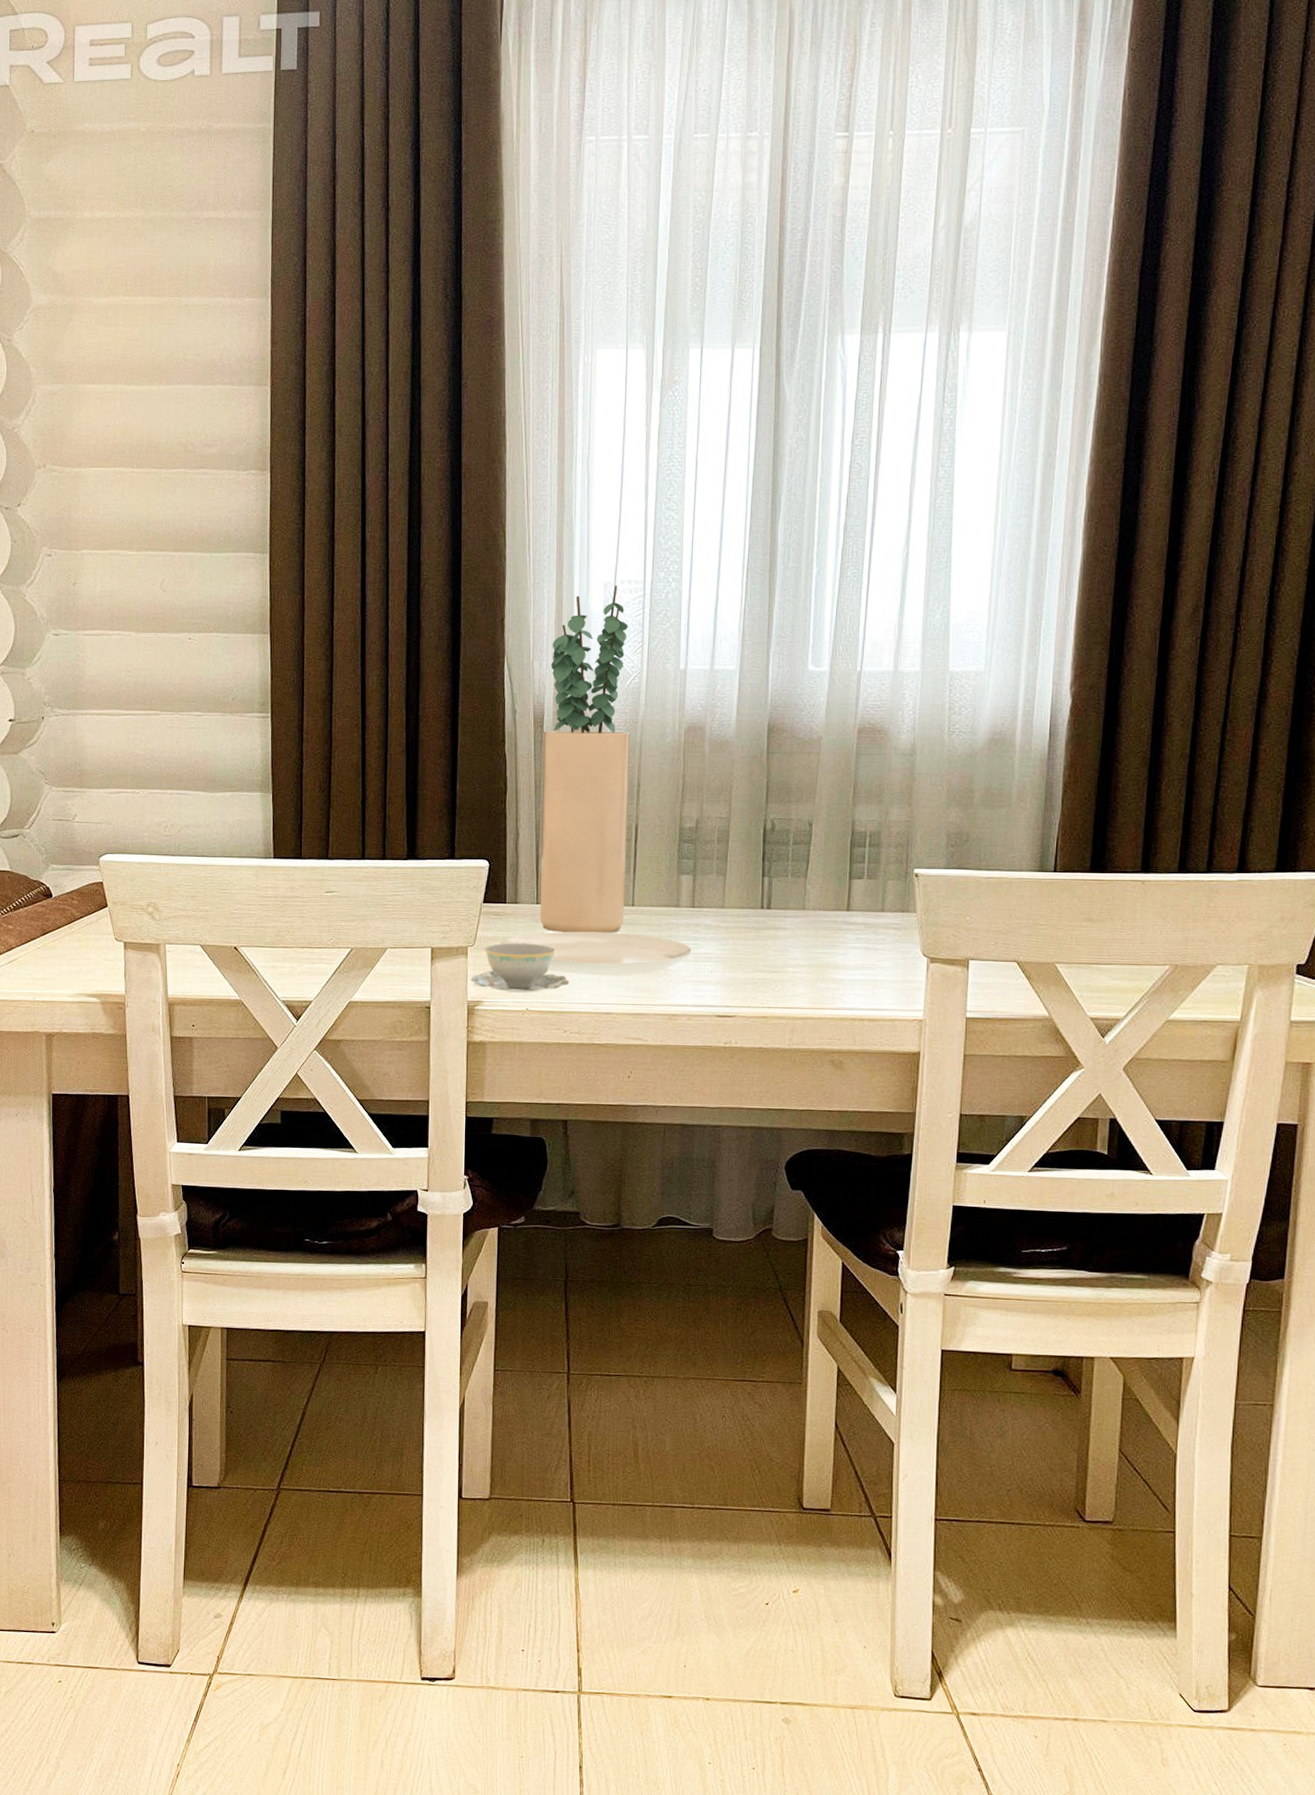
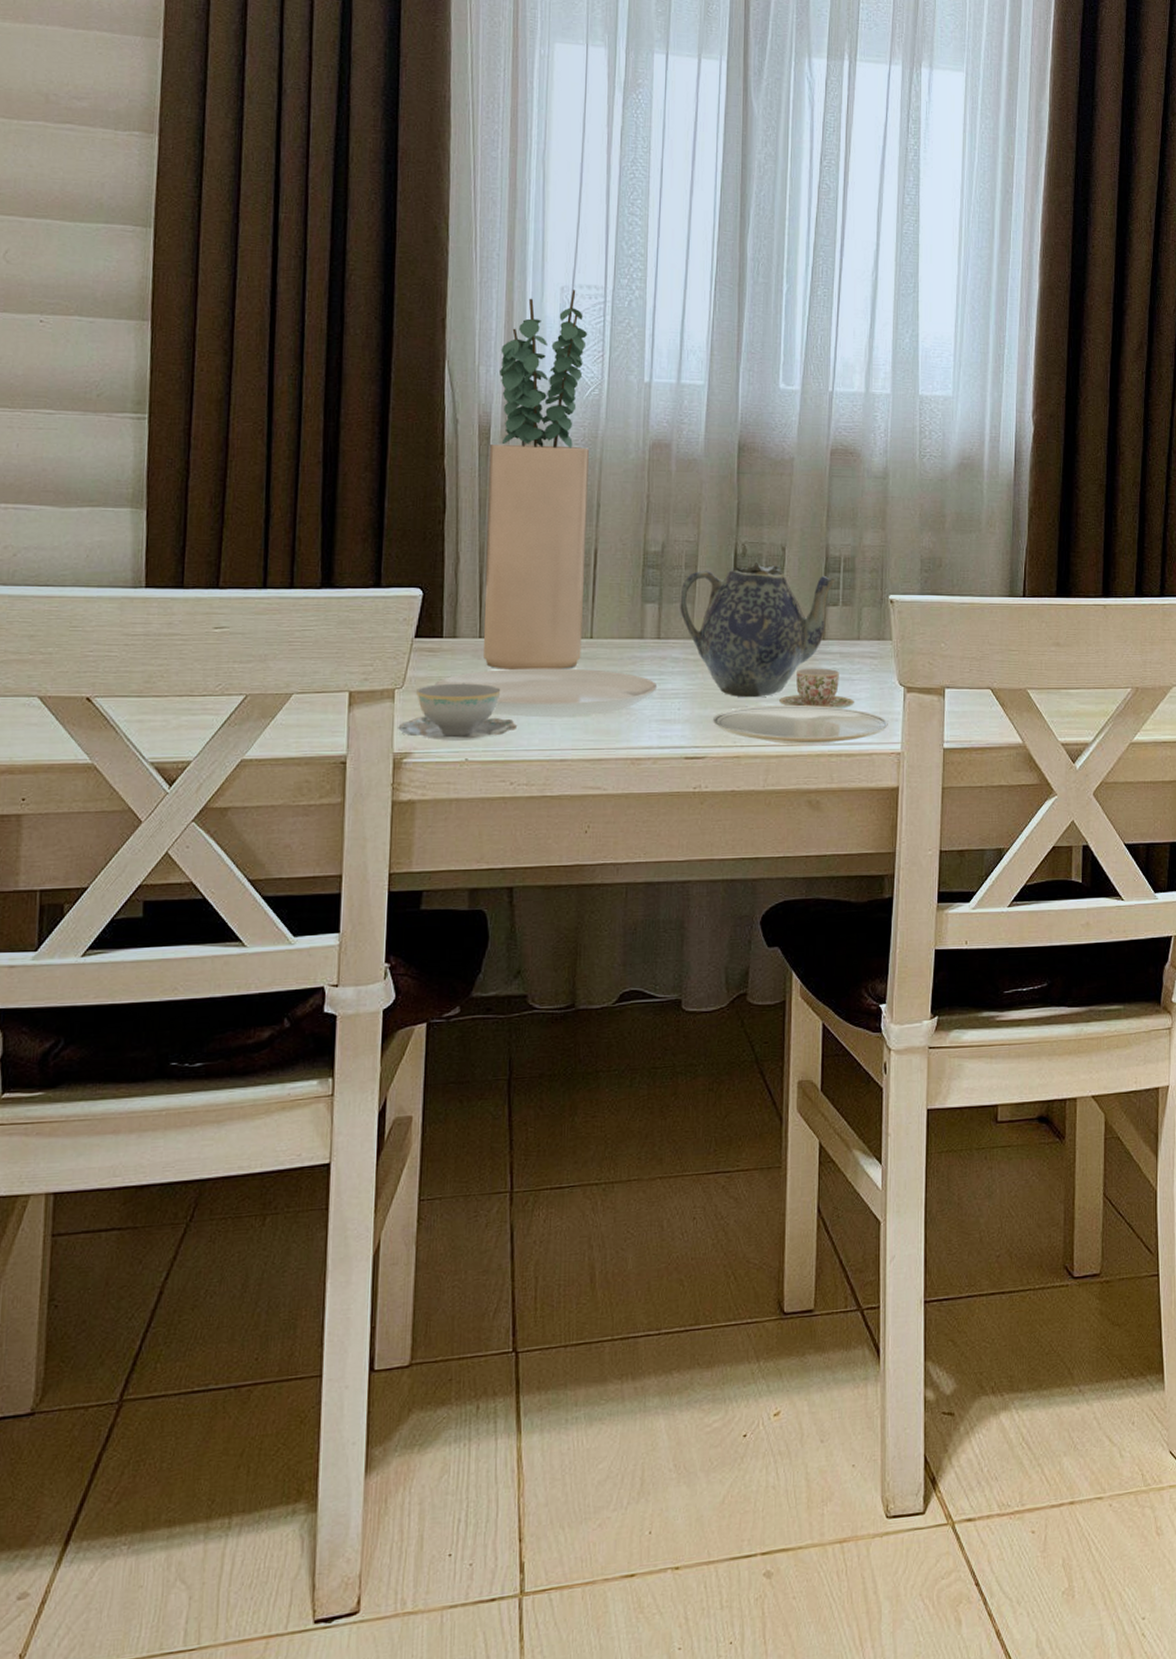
teapot: none [712,838,863,964] -> present [680,563,838,698]
plate: none [741,971,911,1009] -> present [712,705,888,745]
teacup: none [805,937,877,977] -> present [779,668,854,709]

